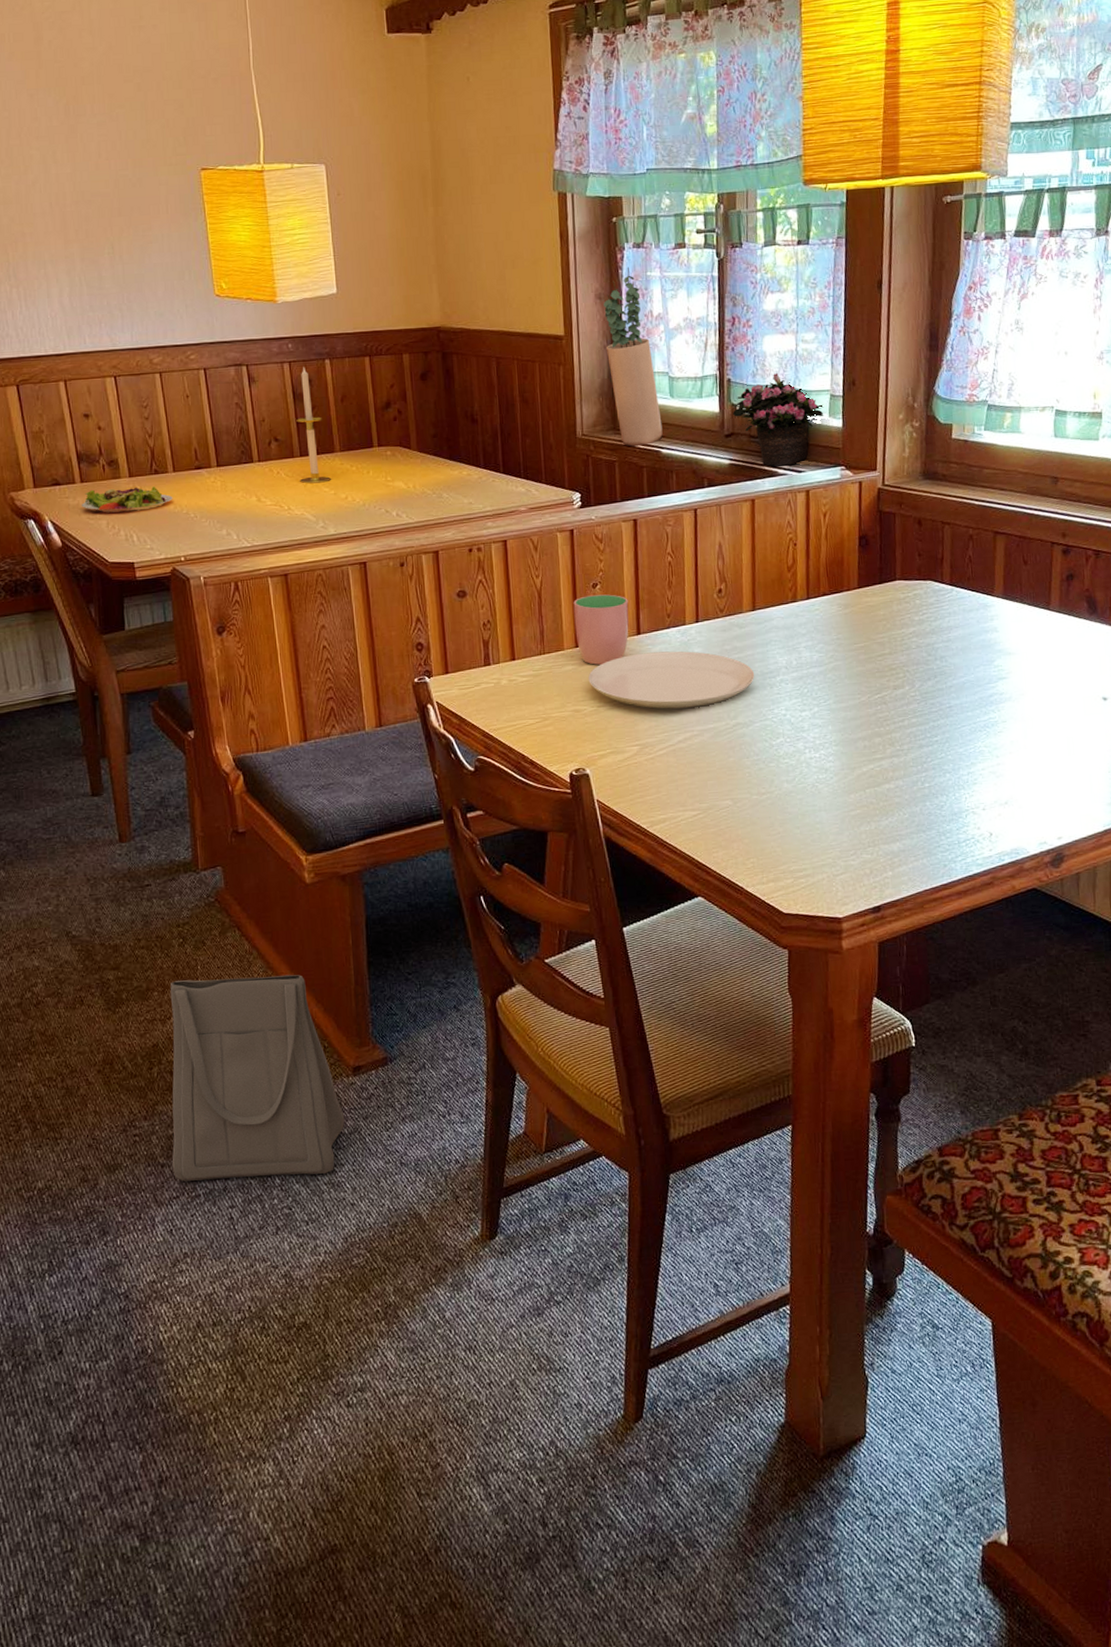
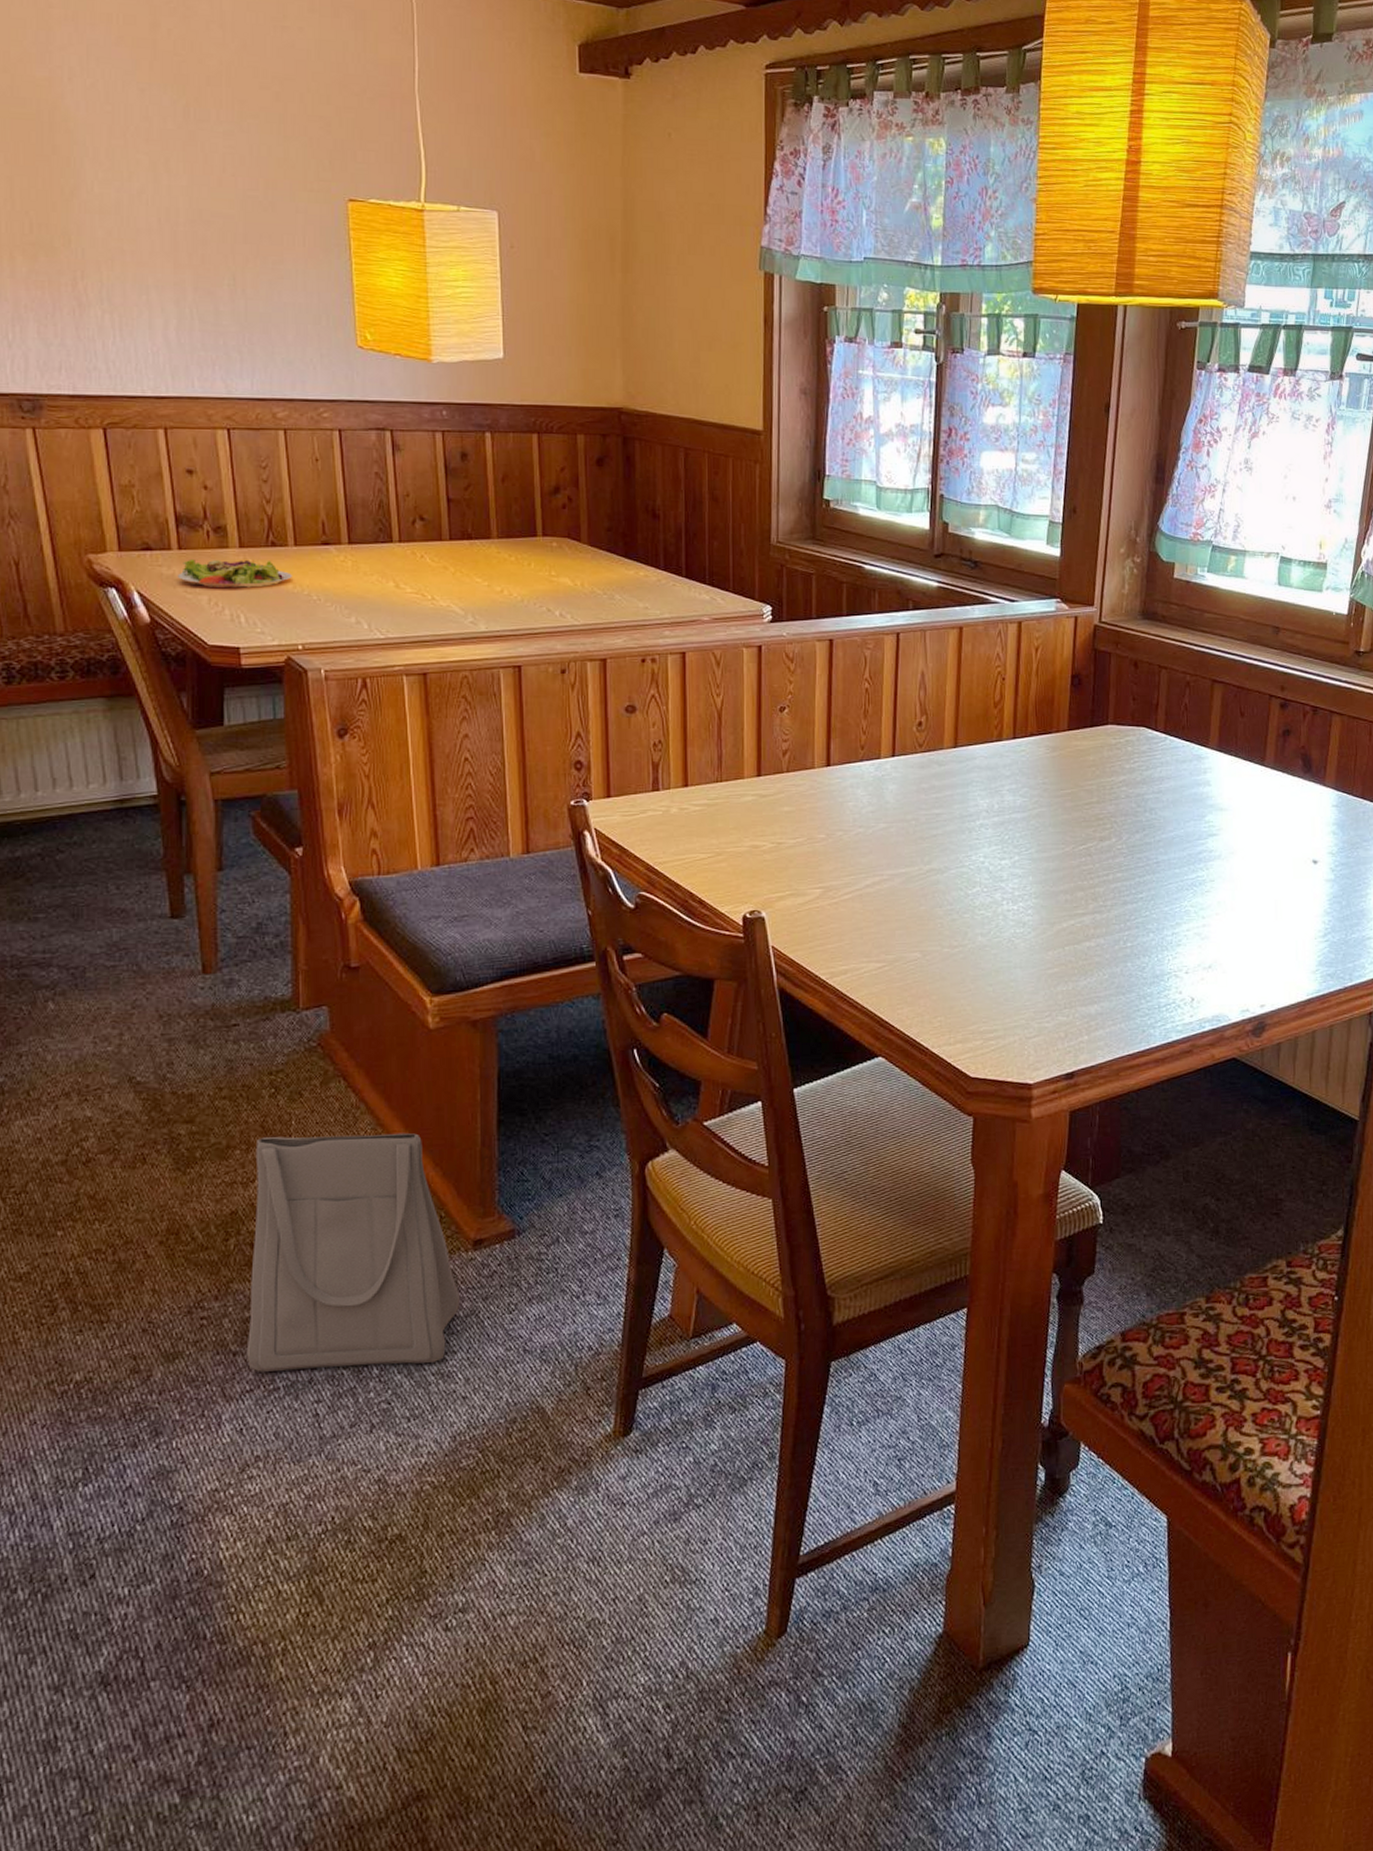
candle: present [296,367,331,484] -> none [447,438,484,572]
cup: present [573,594,629,665] -> none [757,720,819,797]
plate: present [588,651,755,709] -> none [769,786,953,850]
vase: present [604,267,663,446] -> none [809,362,867,558]
potted flower: present [733,373,824,468] -> none [944,493,1042,595]

